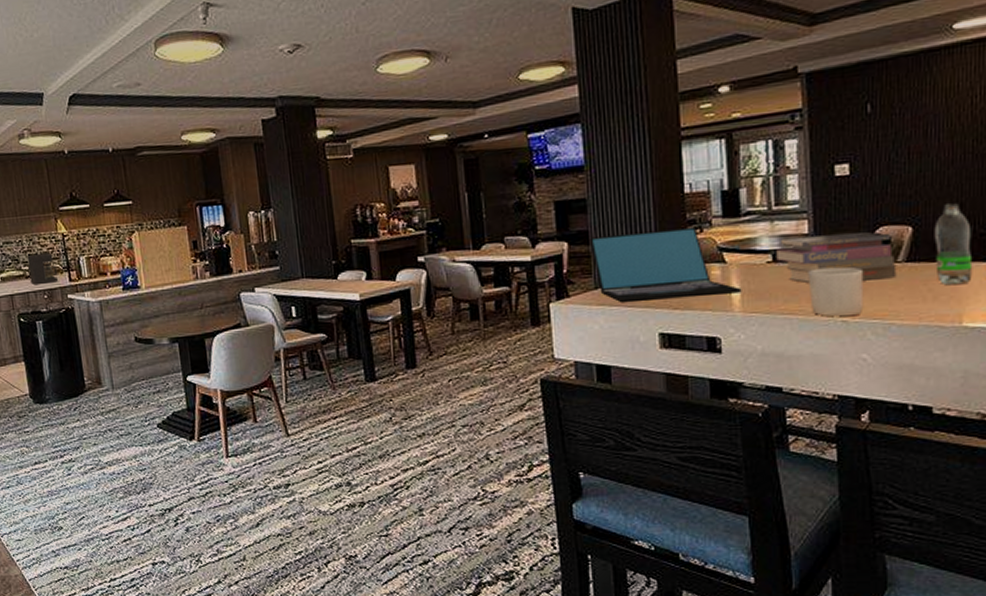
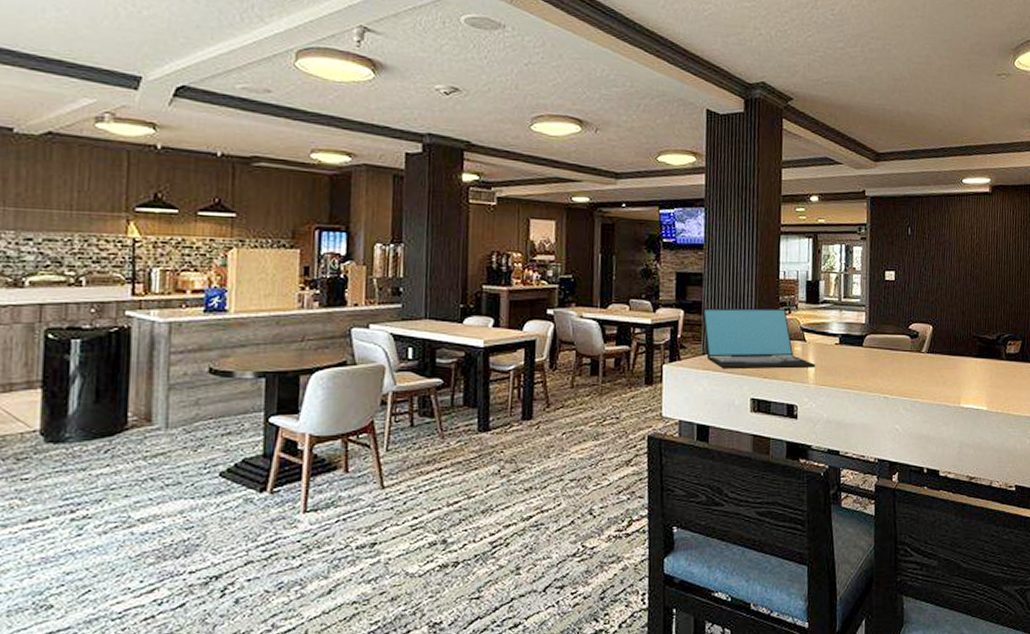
coffee maker: present [27,252,58,286] -> none [74,257,117,296]
books: present [776,232,897,283] -> none [842,325,921,365]
mug: present [808,266,864,318] -> none [862,352,900,394]
bottle: present [934,203,973,286] -> none [945,311,968,374]

